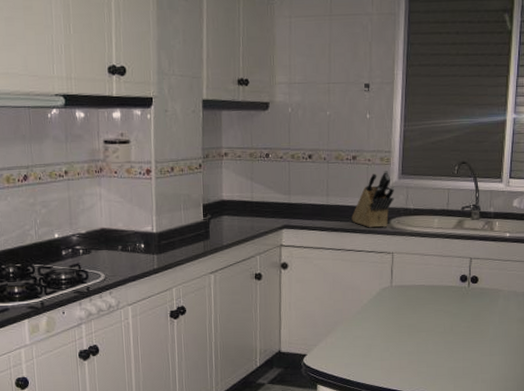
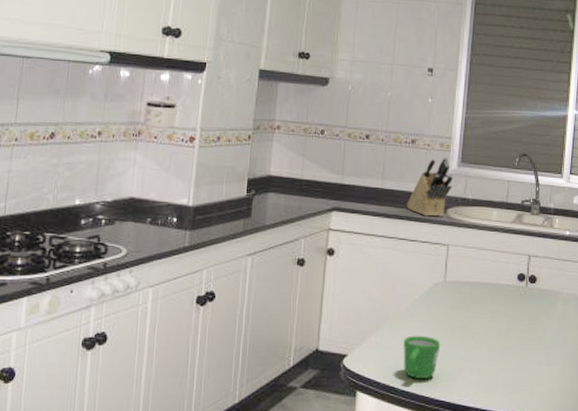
mug: none [356,335,391,372] -> present [403,335,441,378]

